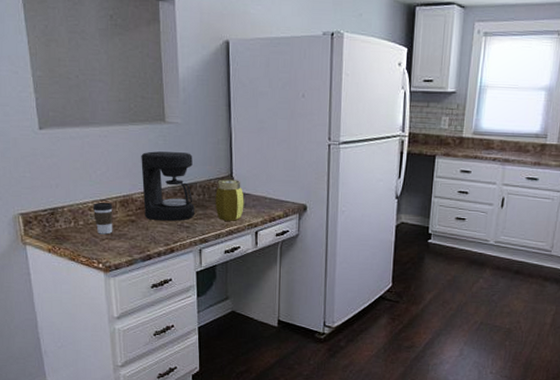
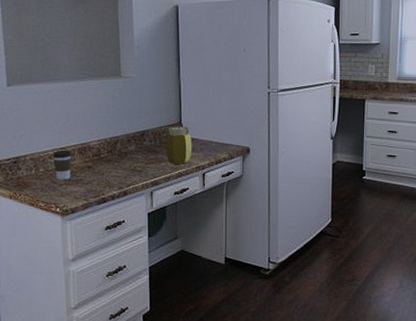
coffee maker: present [141,151,194,221] -> none [98,103,147,166]

